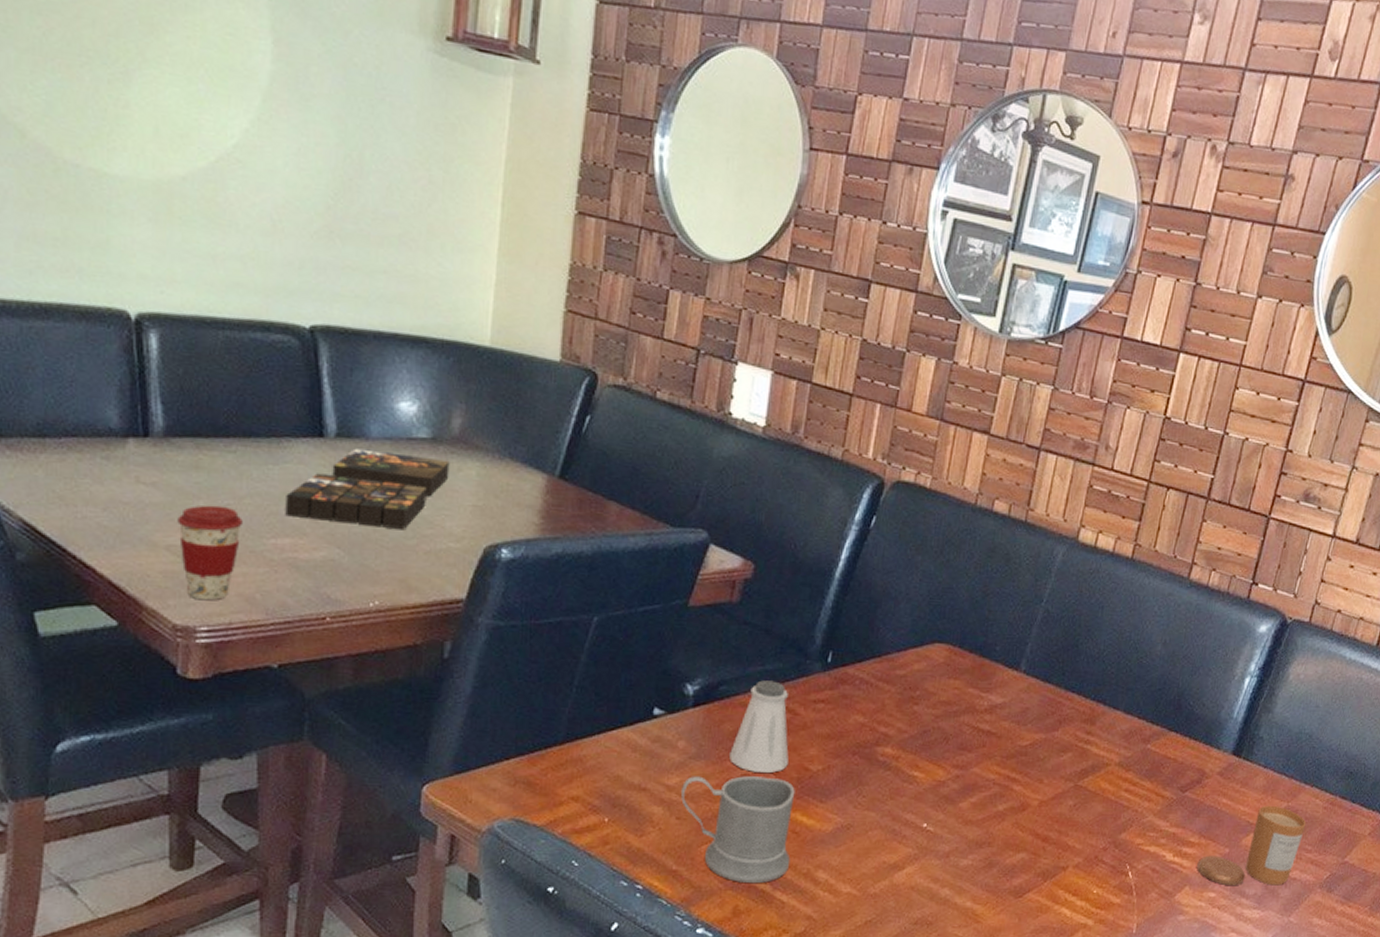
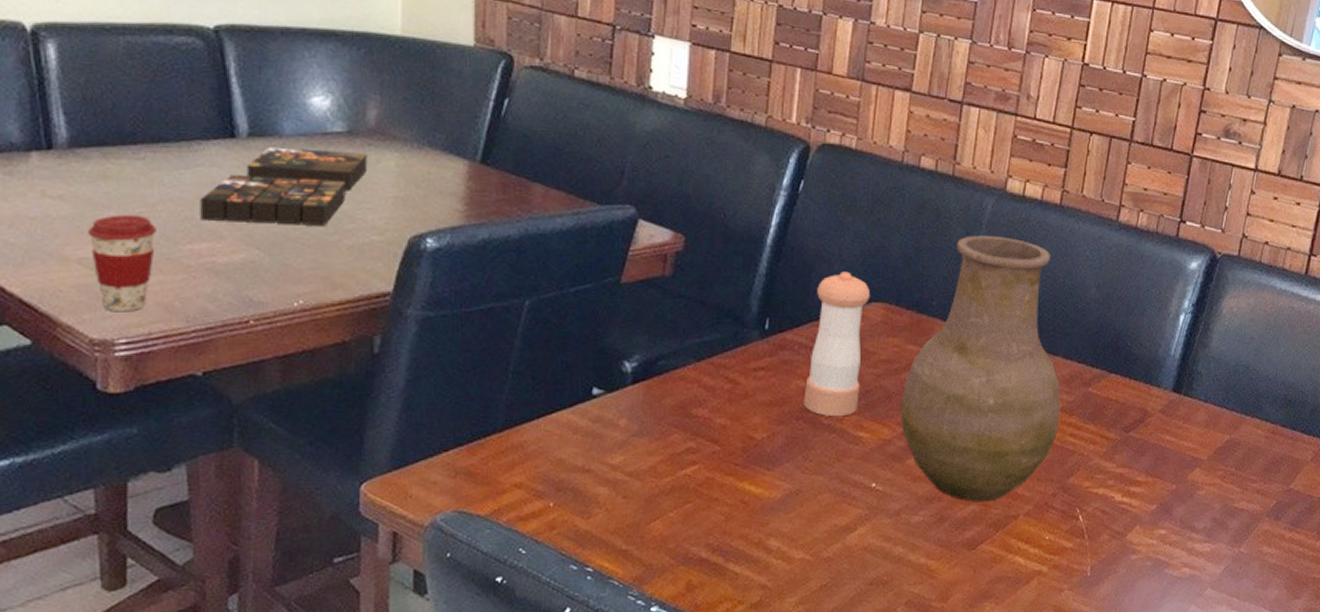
mug: present [681,776,795,884] -> none [626,449,741,558]
saltshaker: present [729,680,789,773] -> none [673,352,732,445]
pepper shaker: none [861,610,934,755] -> present [803,271,870,417]
vase: none [956,583,1118,851] -> present [900,235,1060,502]
candle: present [1197,805,1307,886] -> none [1146,438,1250,521]

